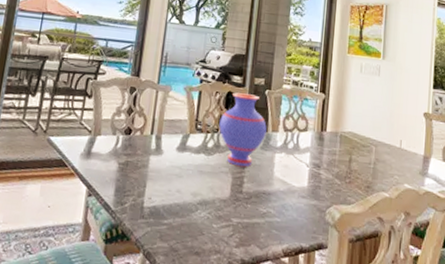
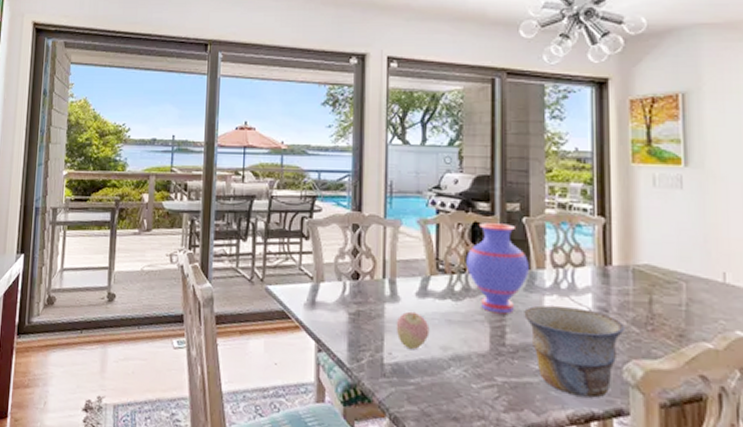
apple: none [157,163,185,195] -> present [396,311,430,349]
bowl: none [259,161,331,235] -> present [524,305,625,398]

